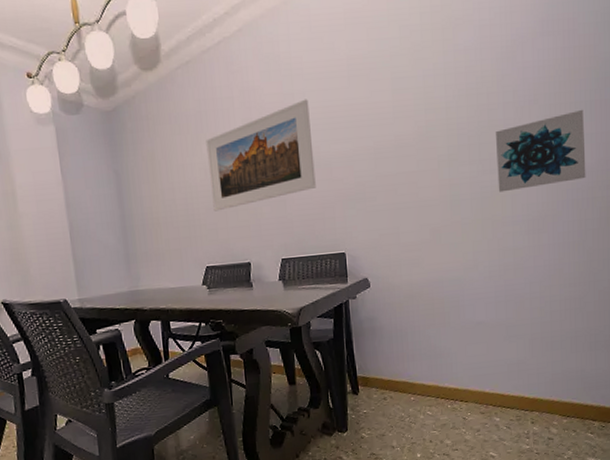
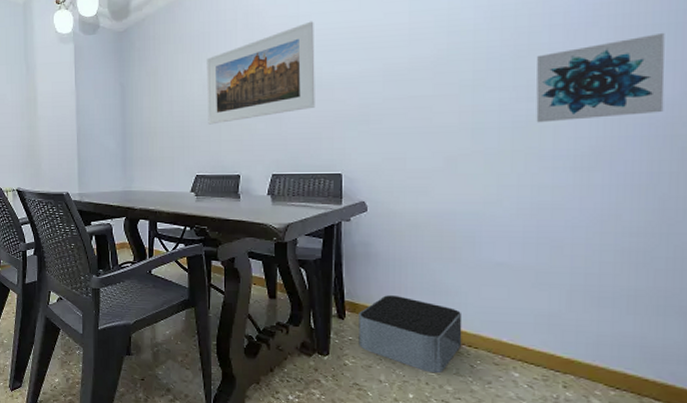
storage bin: none [370,364,456,431] -> present [358,295,463,374]

